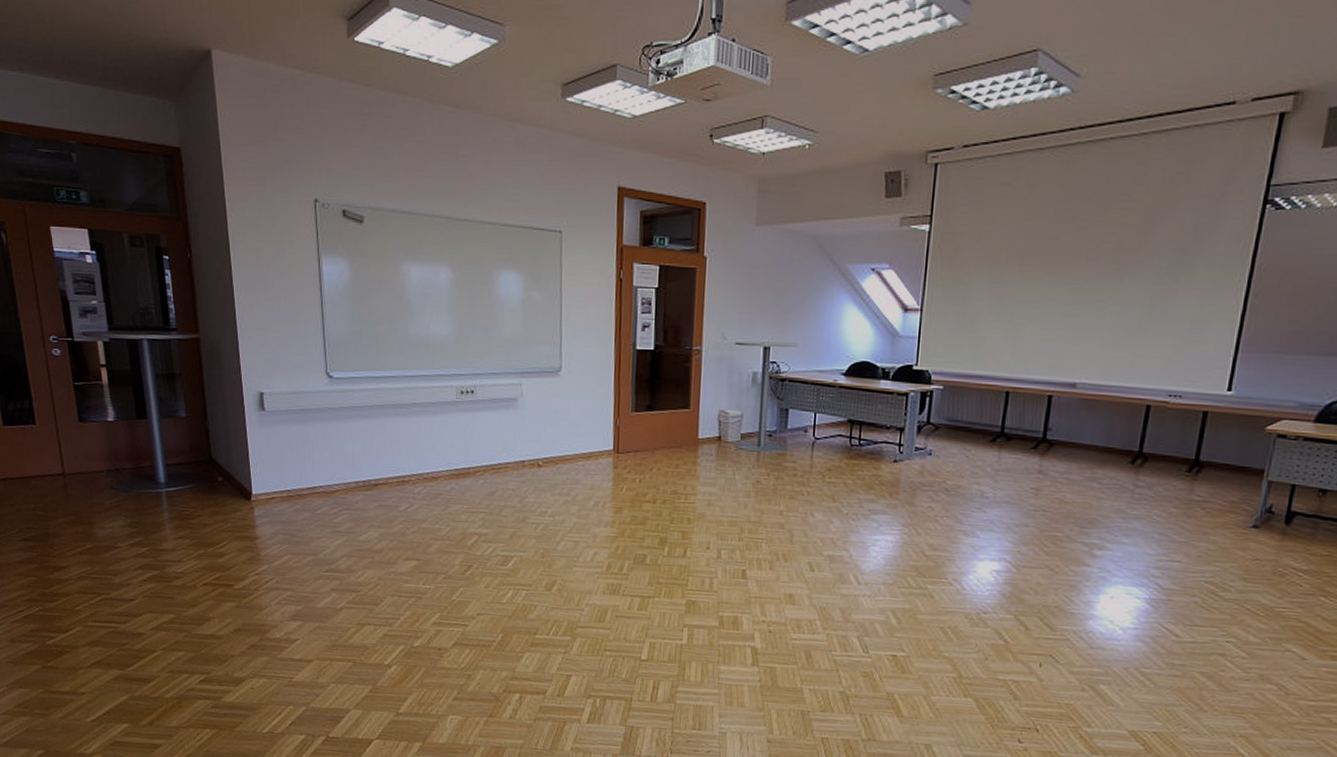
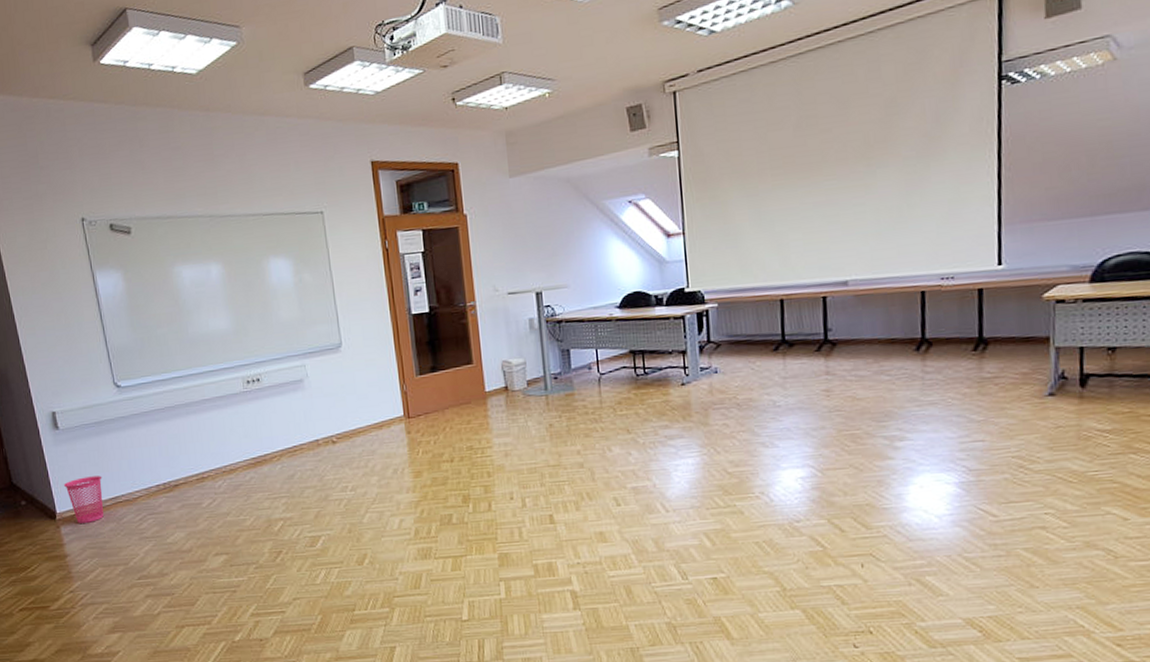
waste basket: none [263,462,303,509] -> present [64,476,104,523]

